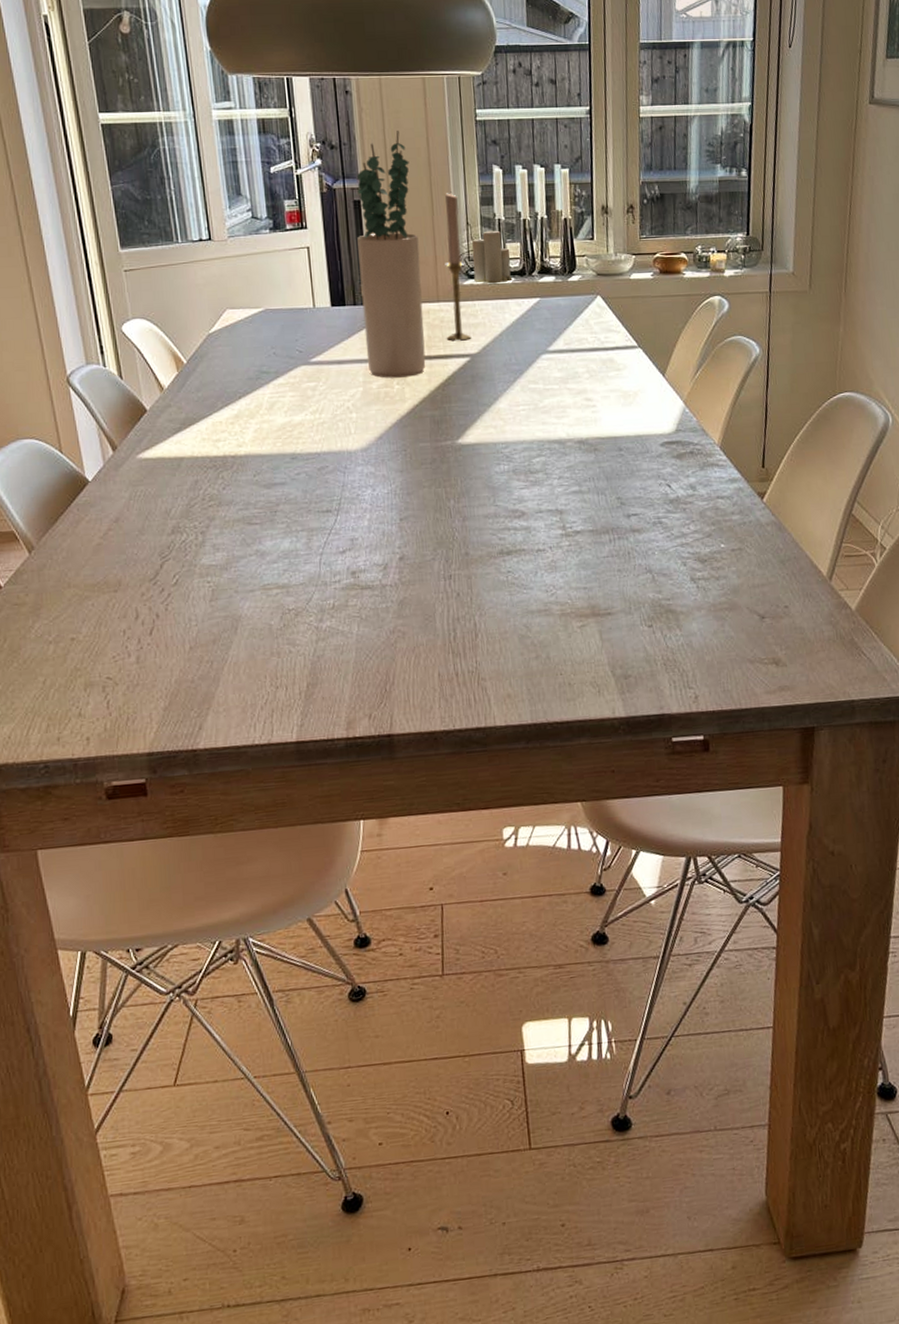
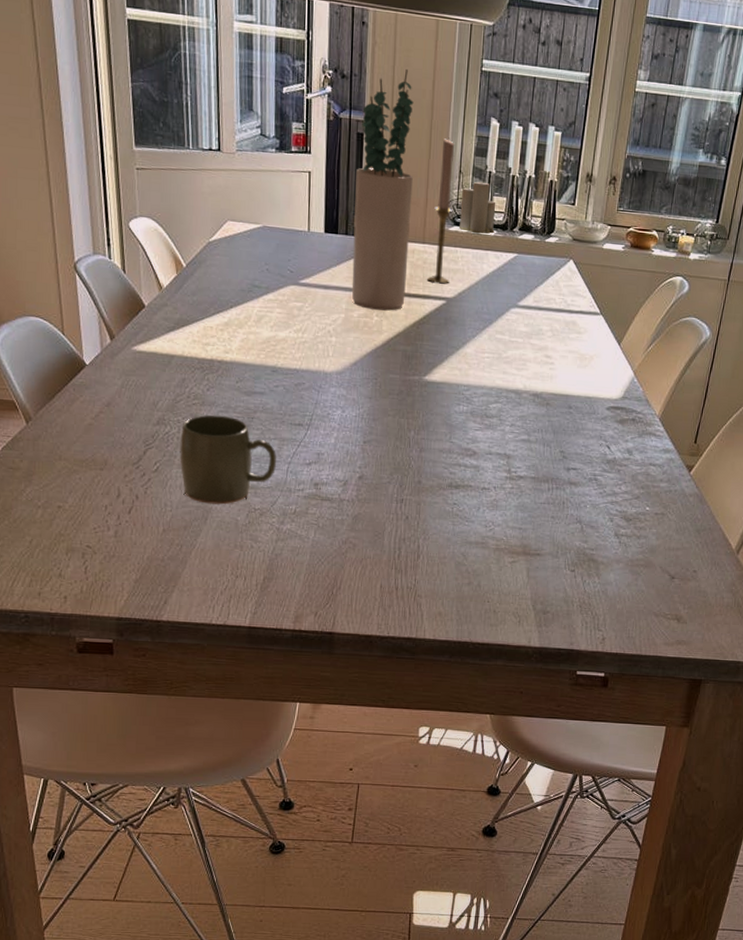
mug: none [199,513,308,612] -> present [179,414,277,505]

